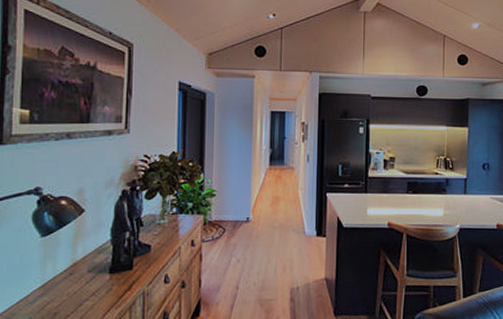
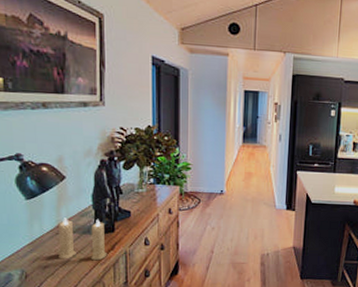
candle: none [71,255,124,304] -> present [59,218,108,261]

